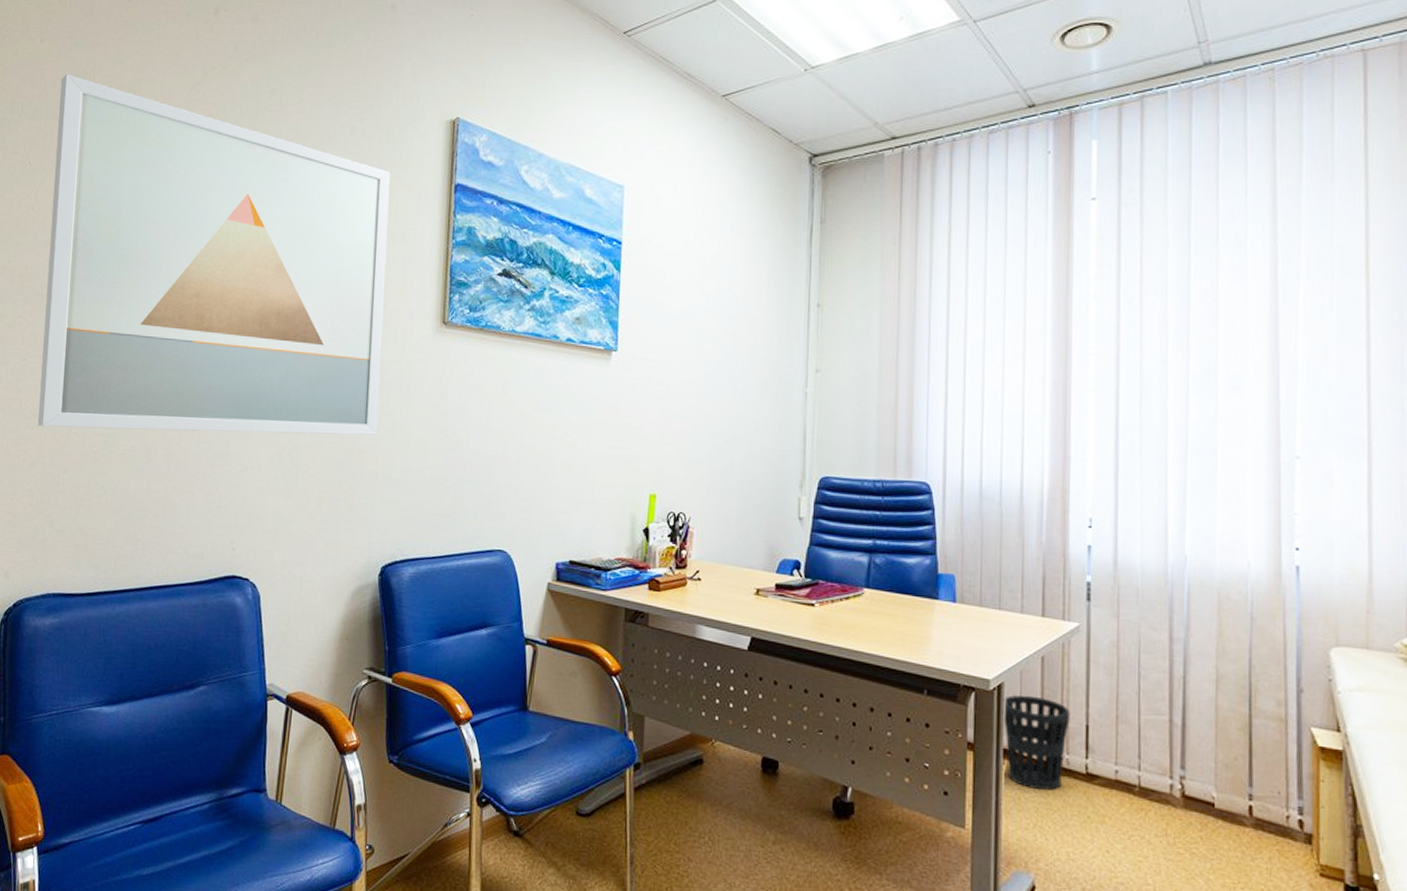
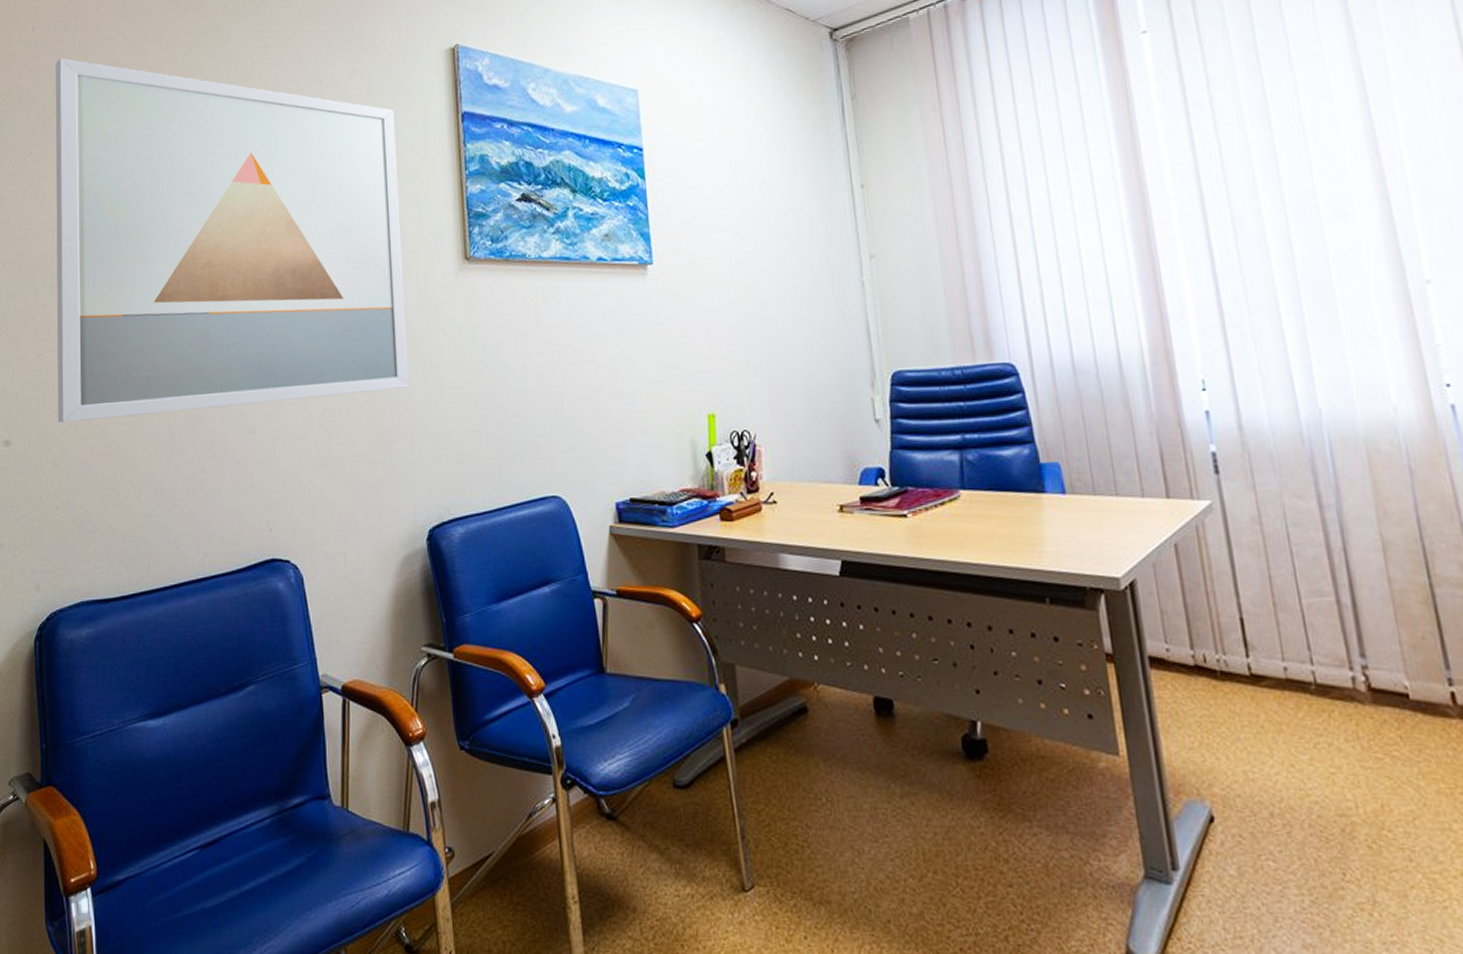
wastebasket: present [1002,695,1070,791] -> none [1138,590,1223,701]

